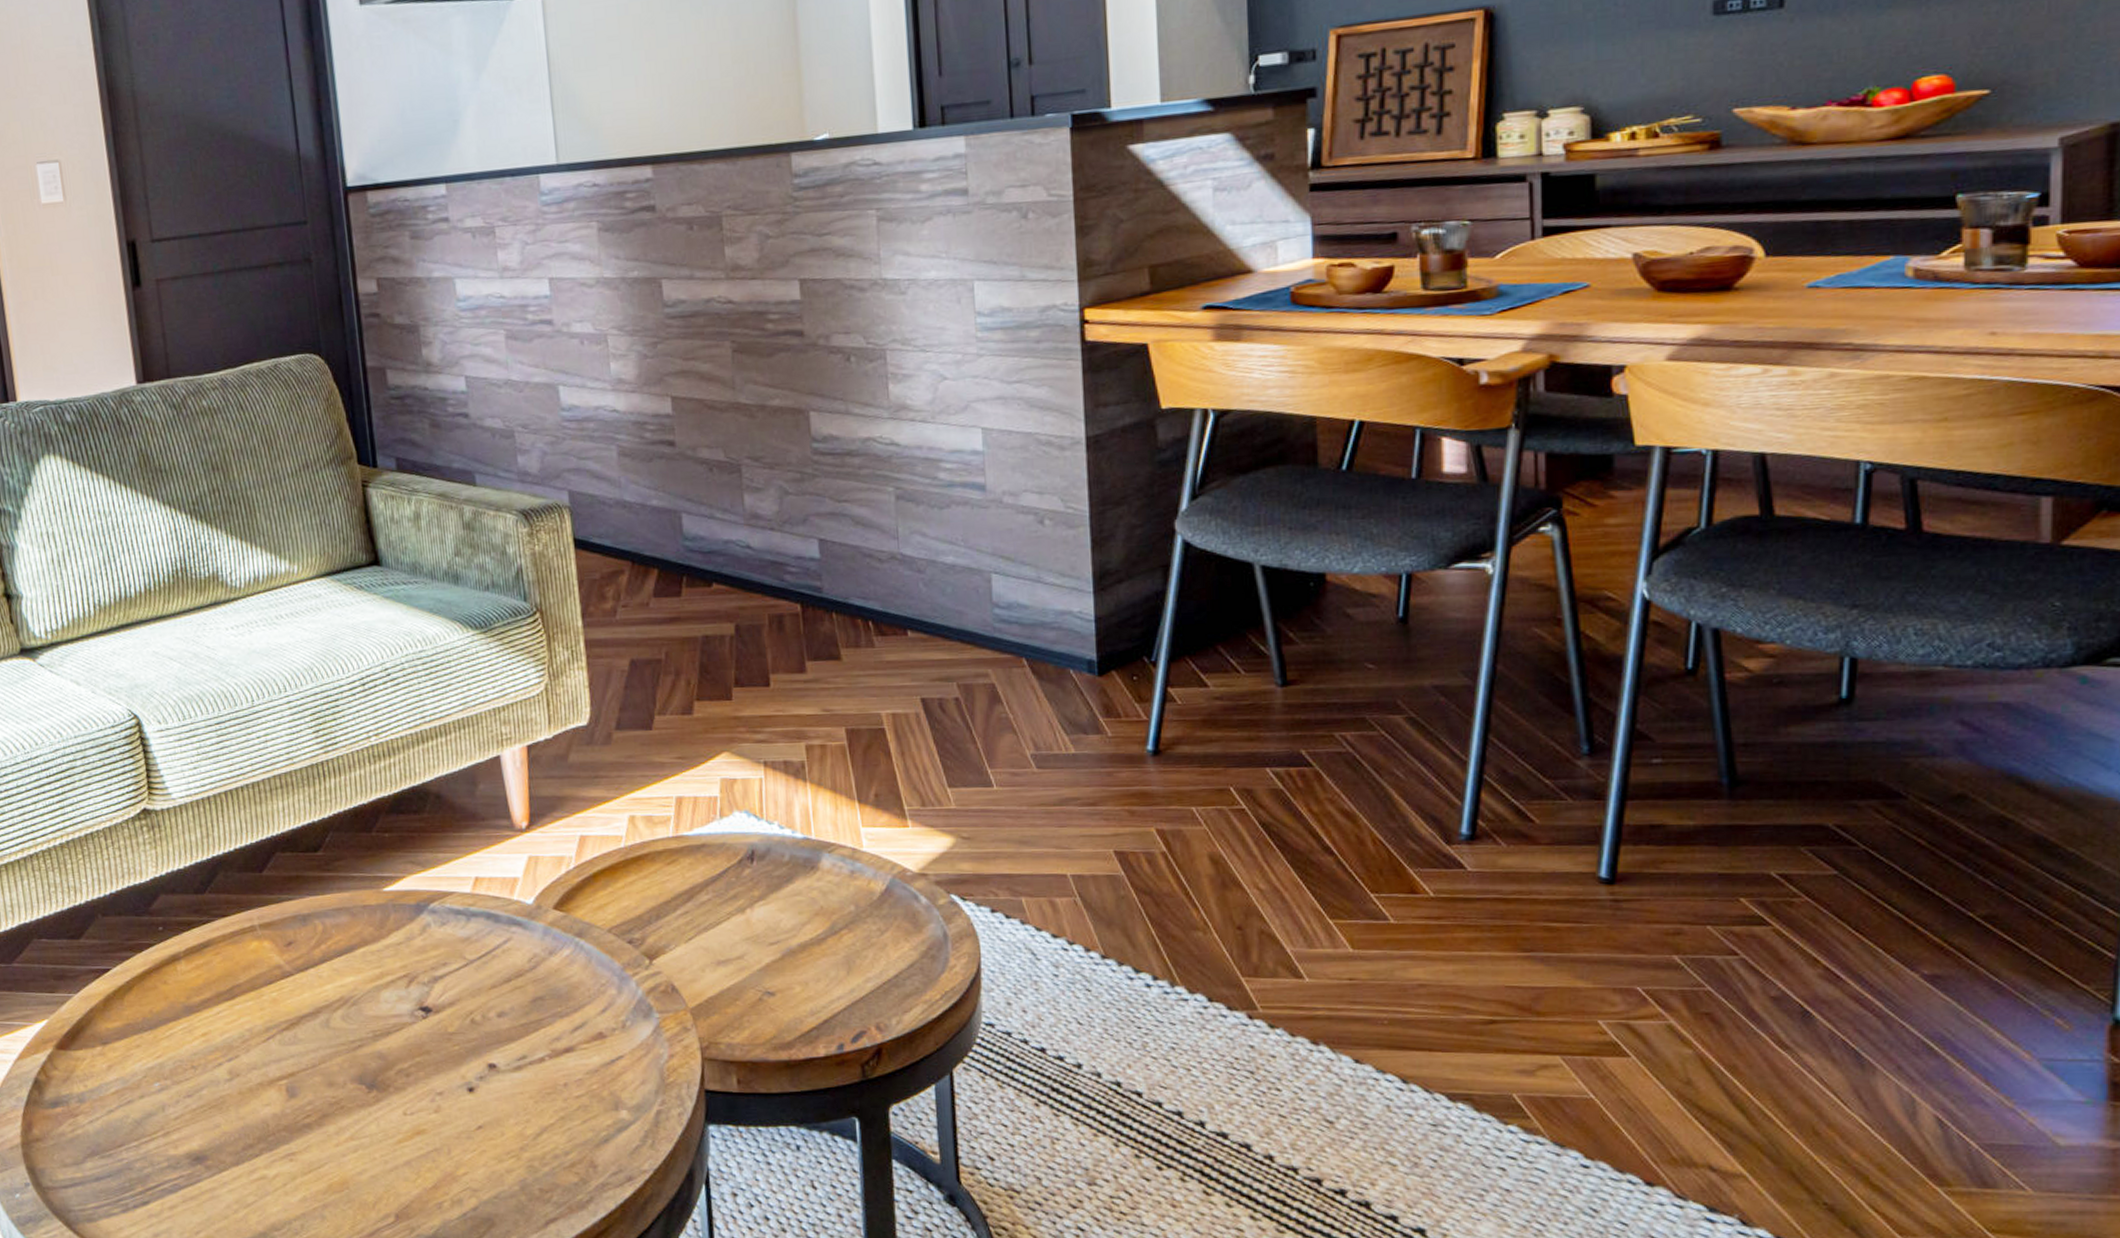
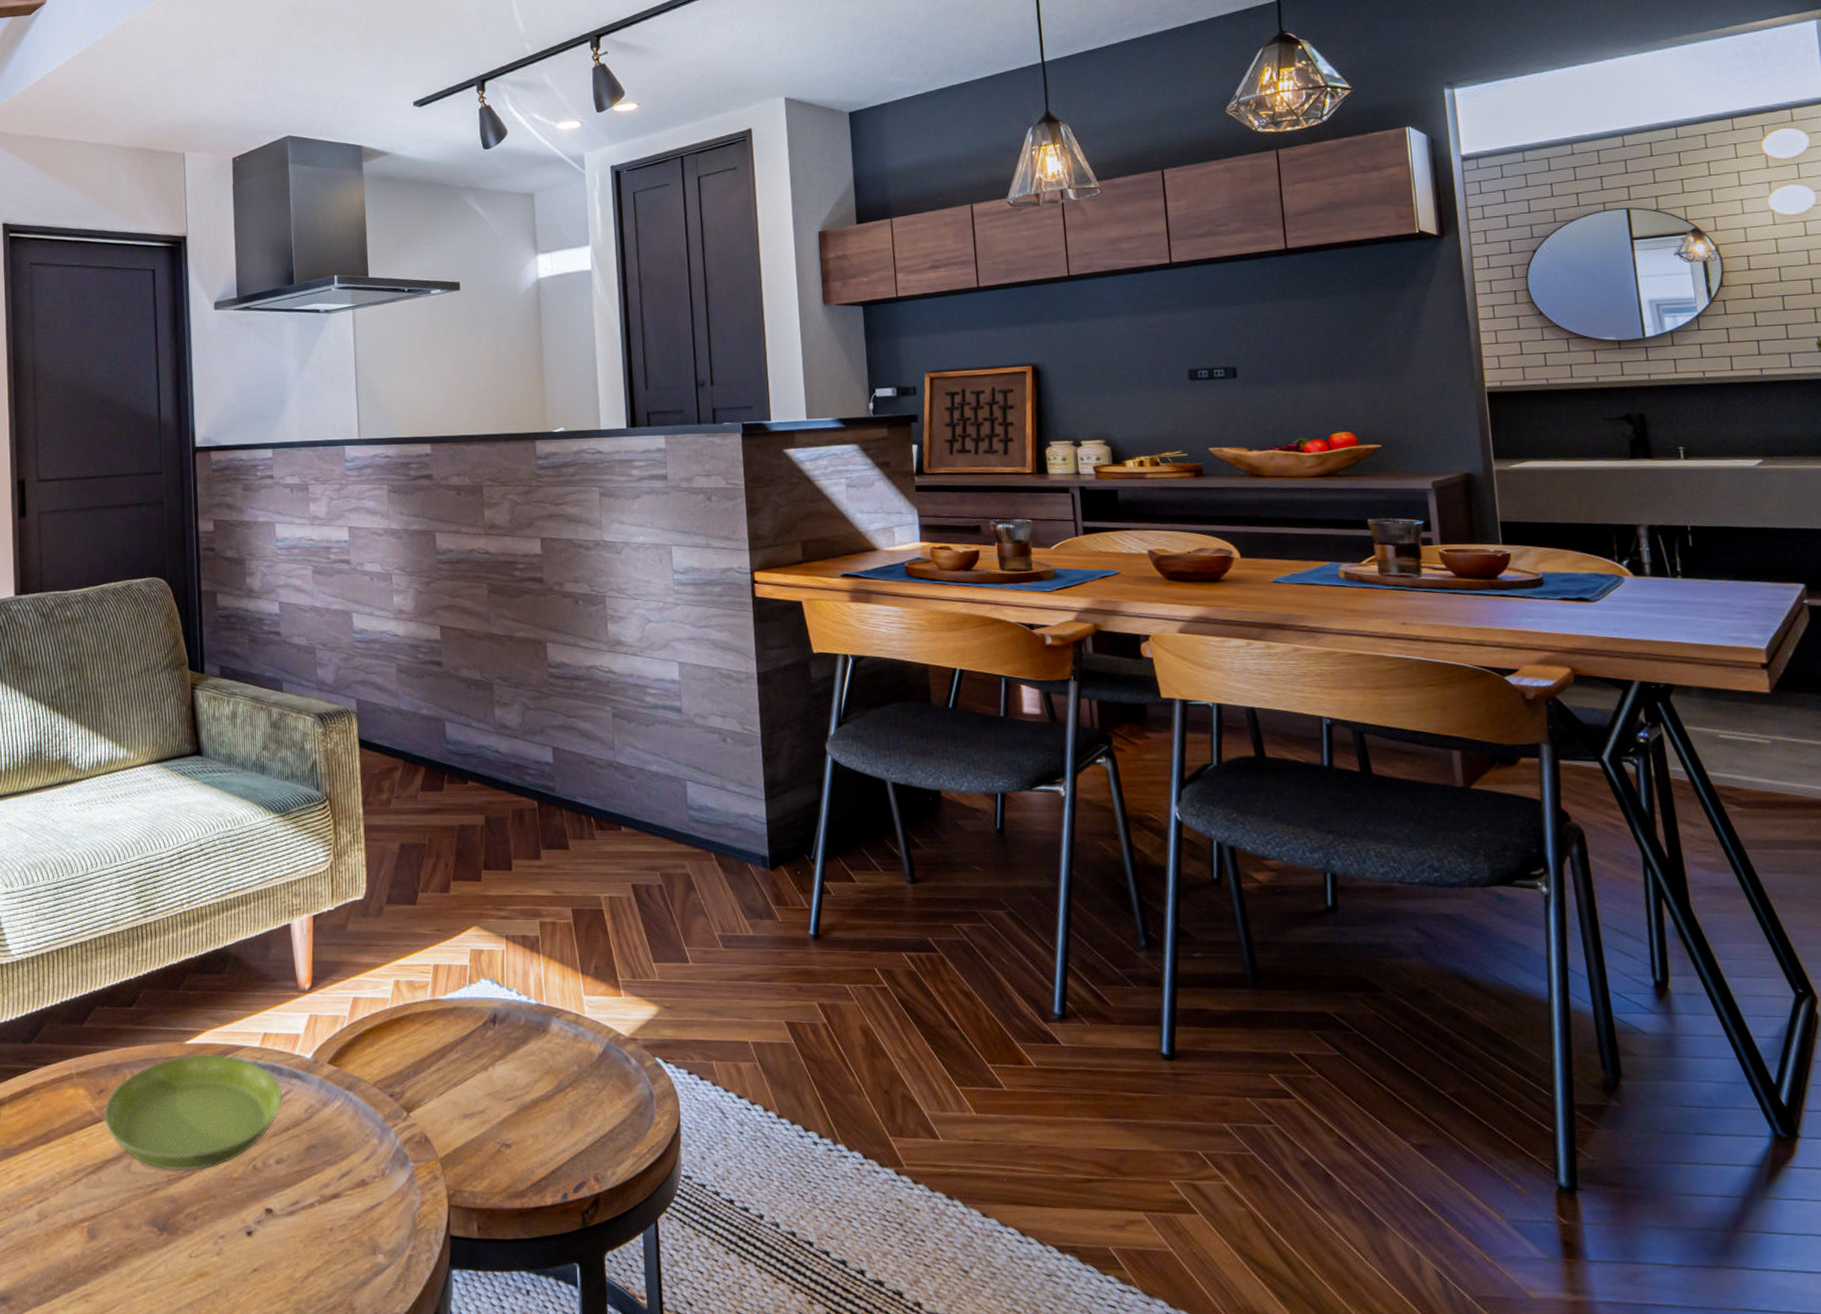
saucer: none [293,901,502,1026] -> present [103,1054,283,1171]

